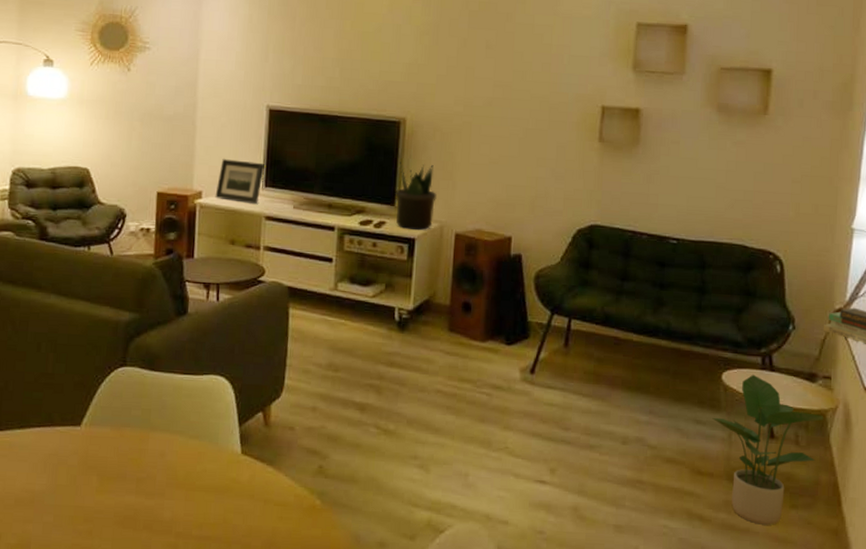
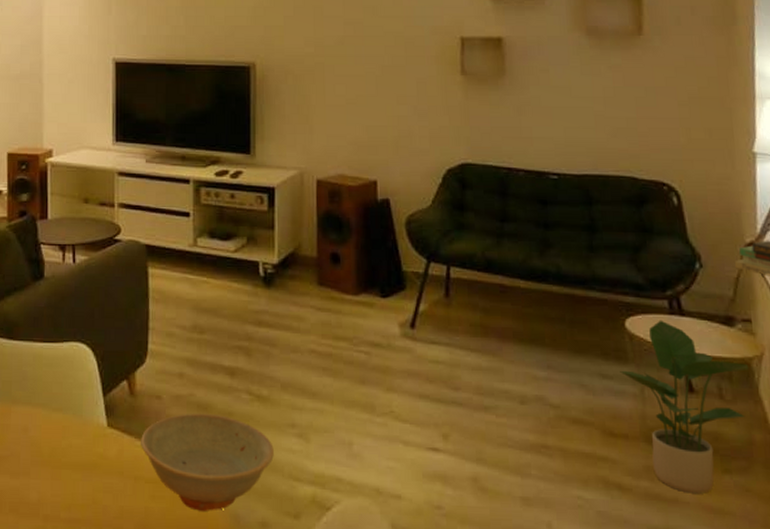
picture frame: present [215,159,265,204] -> none [65,115,114,159]
dish: none [272,443,396,532] -> present [141,413,274,511]
planter: present [395,162,437,230] -> none [249,108,294,178]

